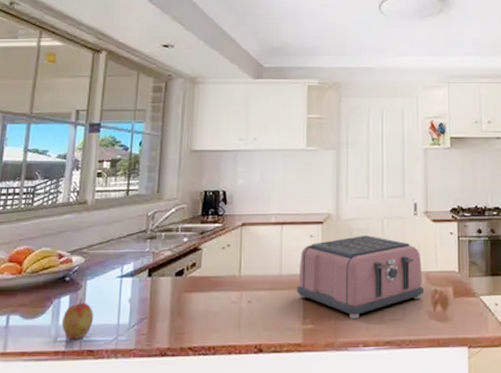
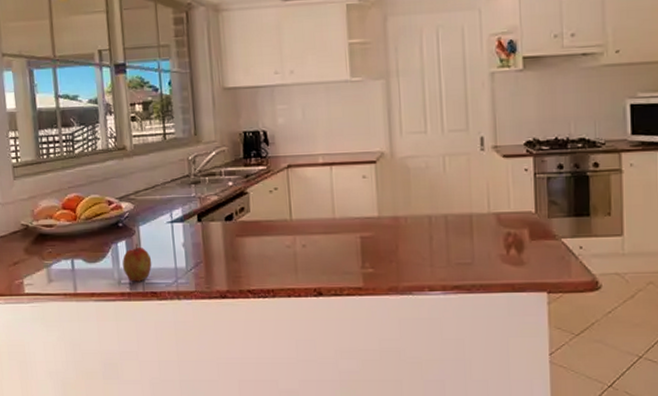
toaster: present [297,234,425,319] -> none [353,173,496,263]

